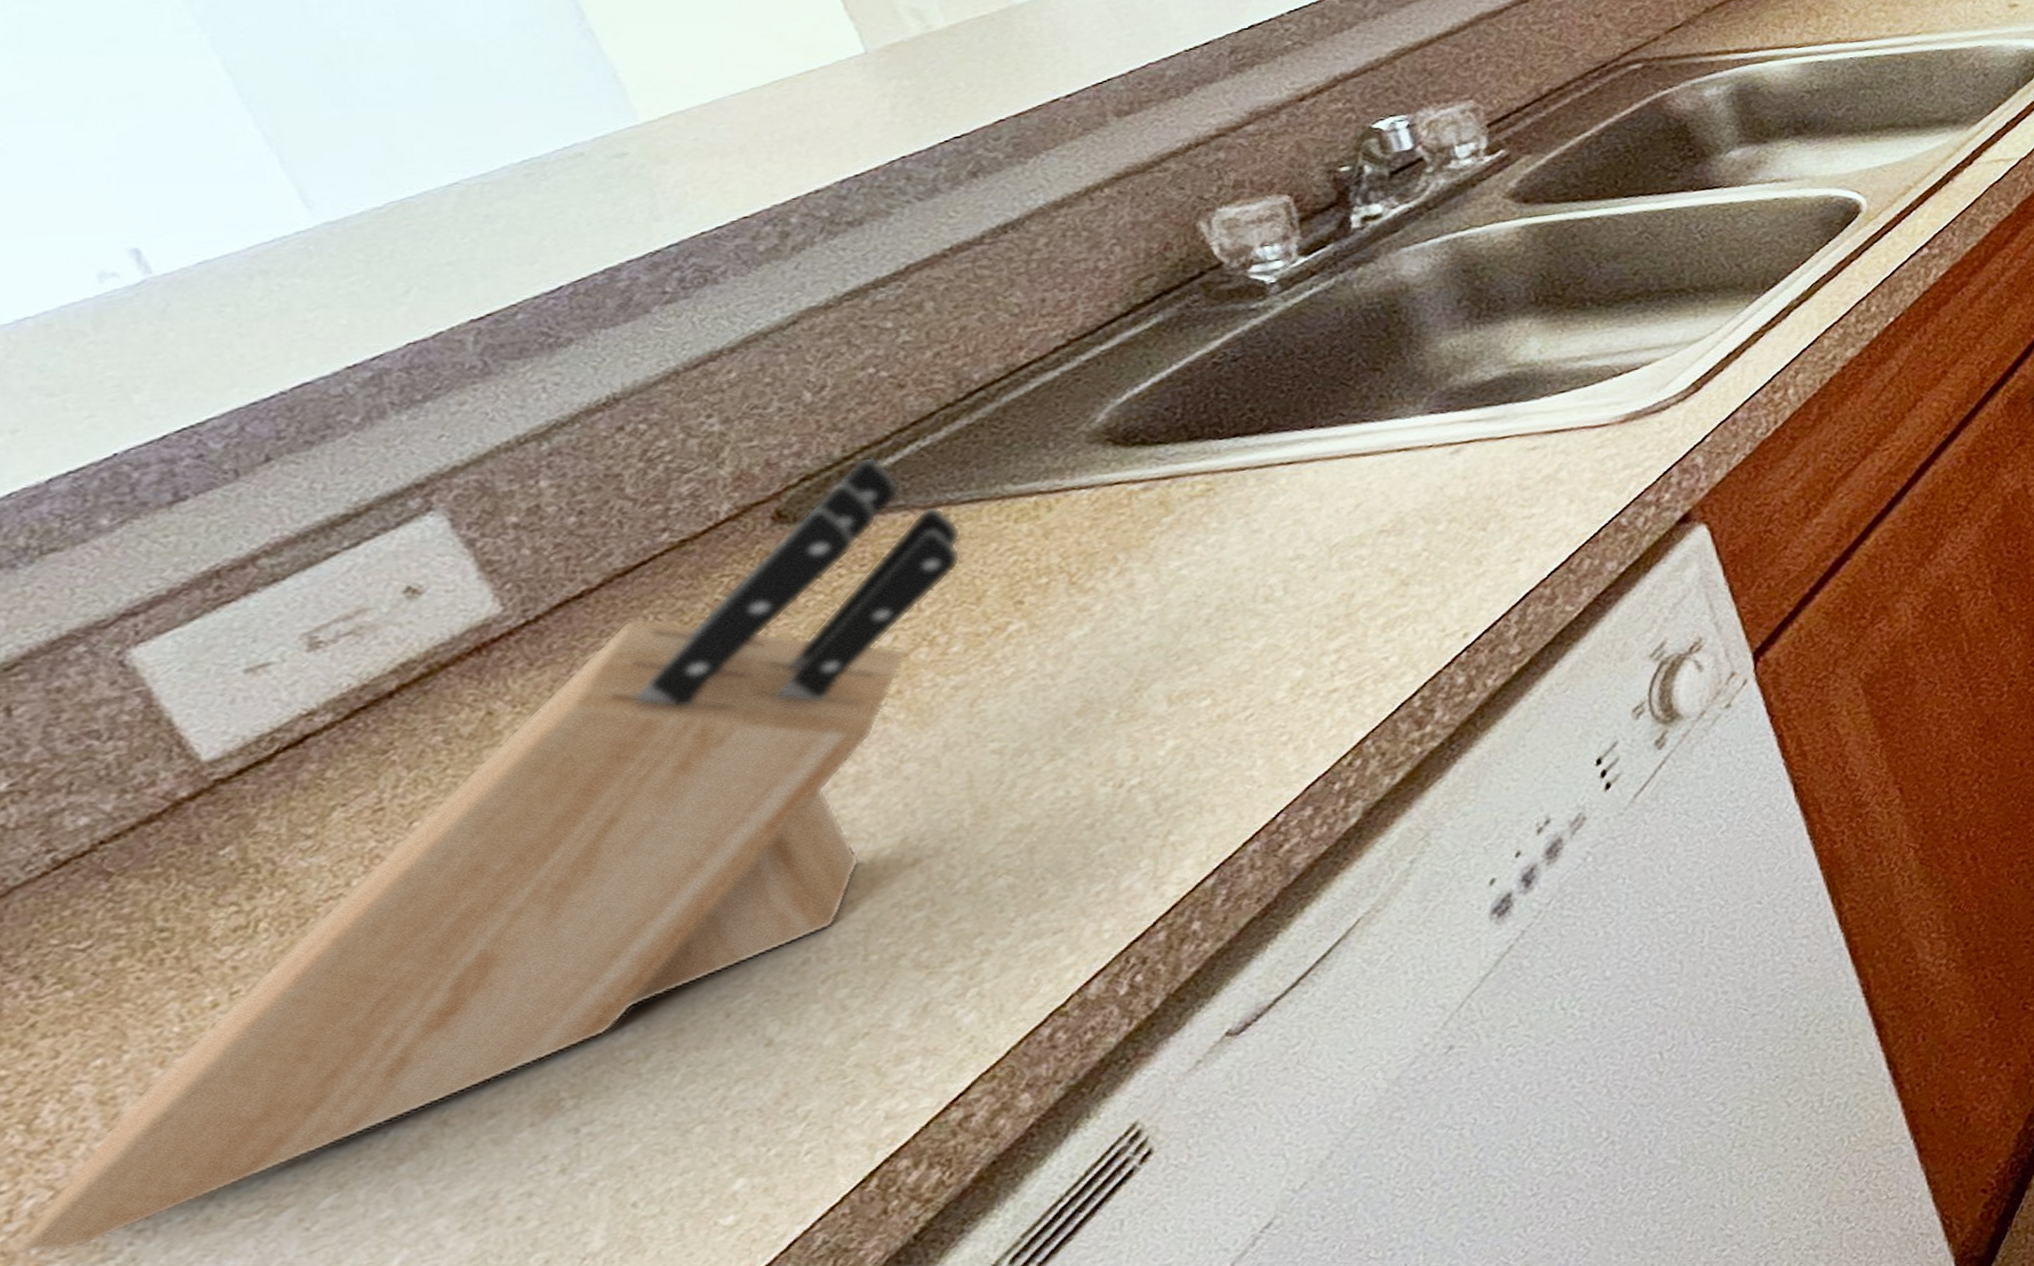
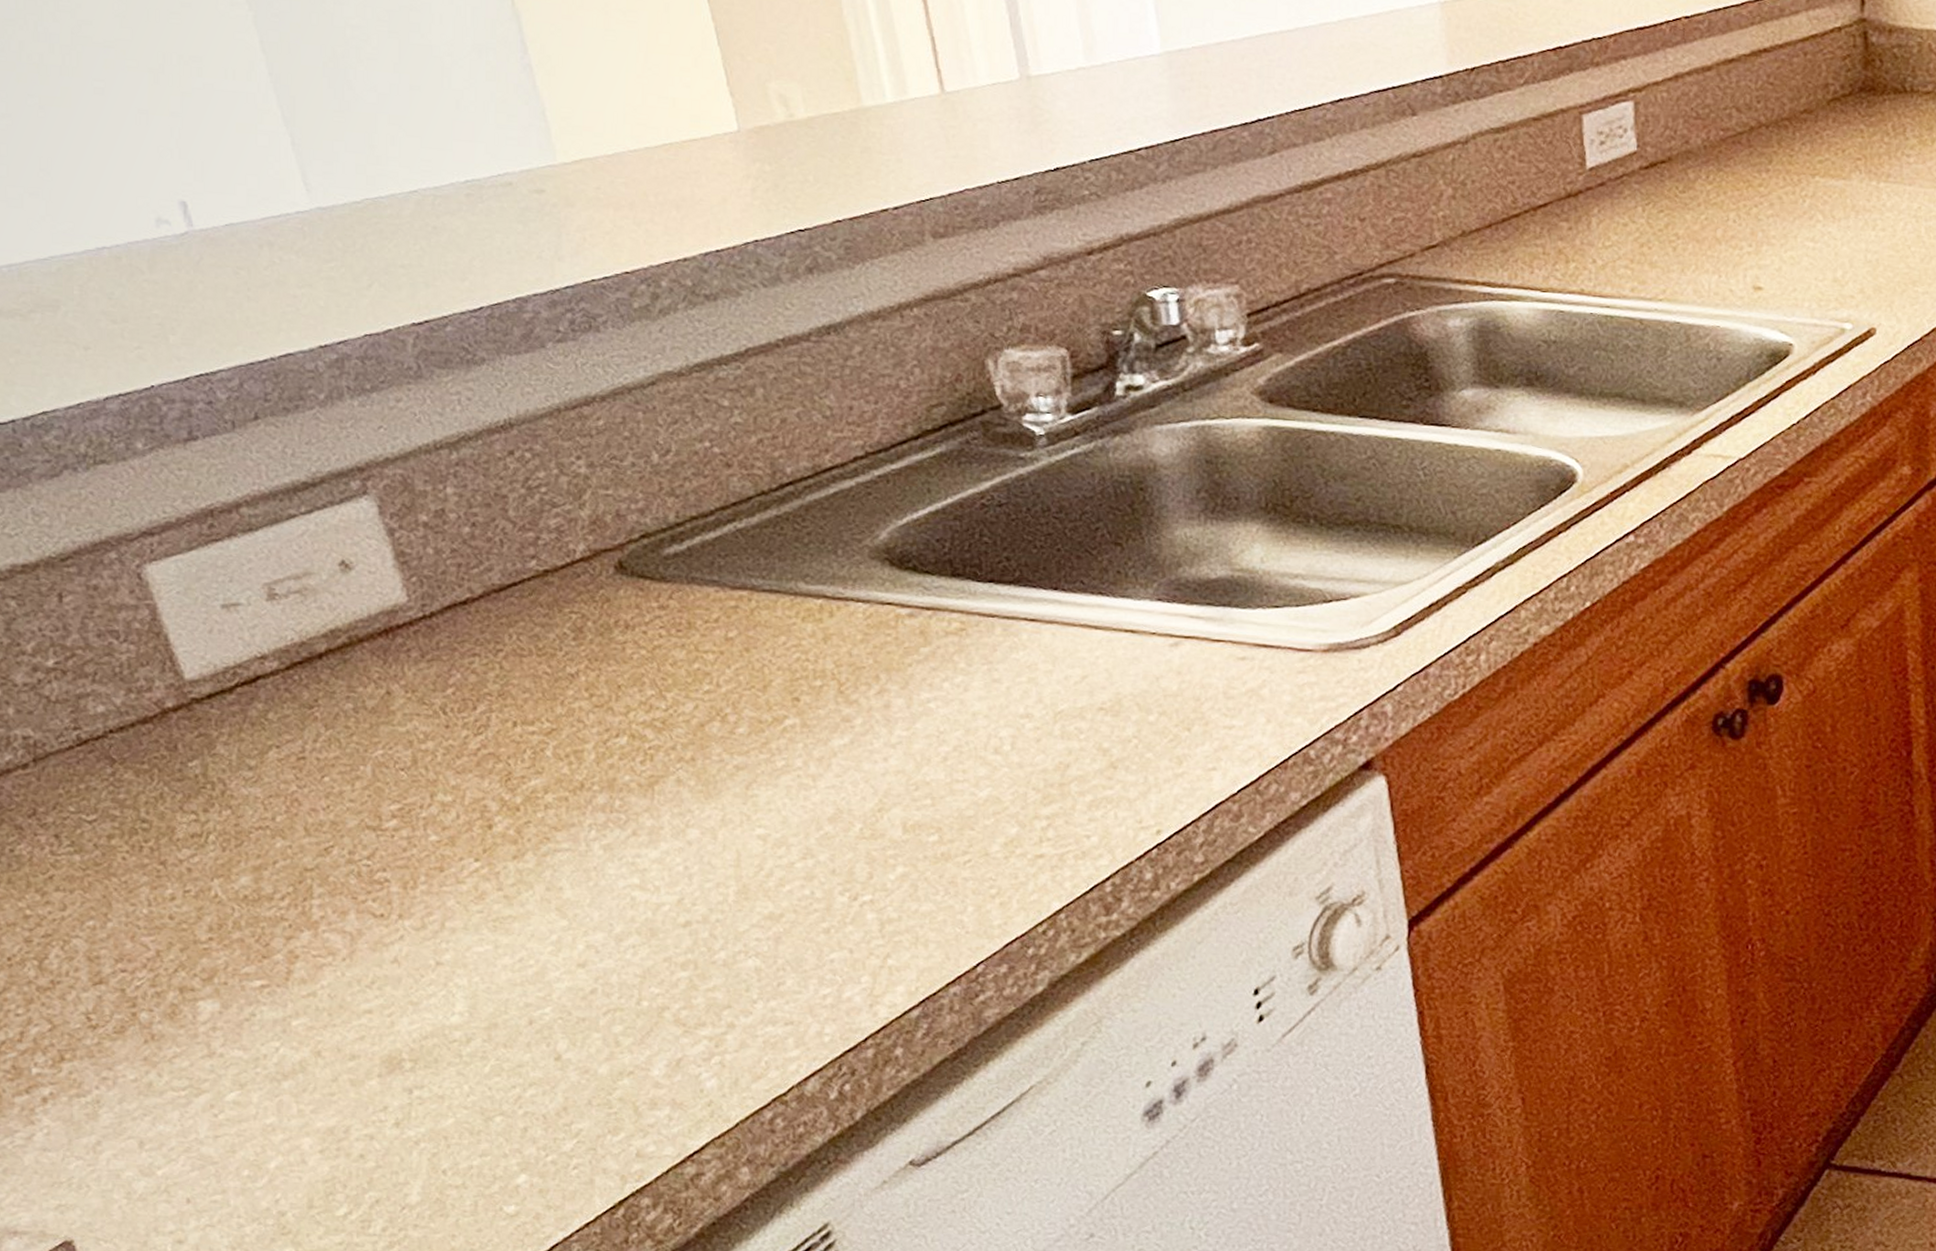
knife block: present [14,456,962,1255] -> none [22,527,759,1080]

